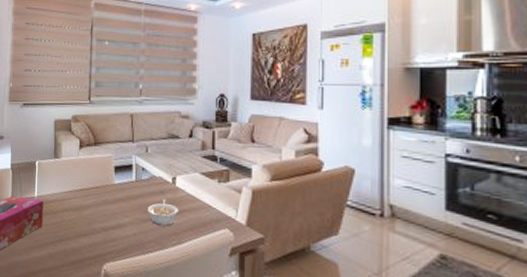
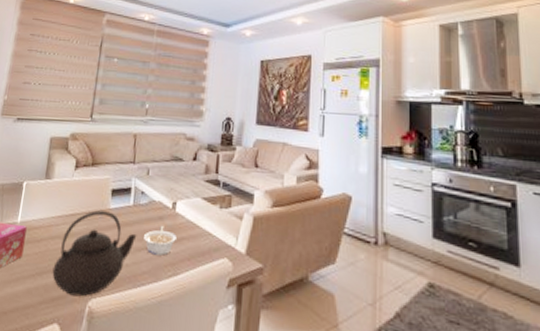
teapot: none [69,185,141,261] -> present [52,210,137,297]

